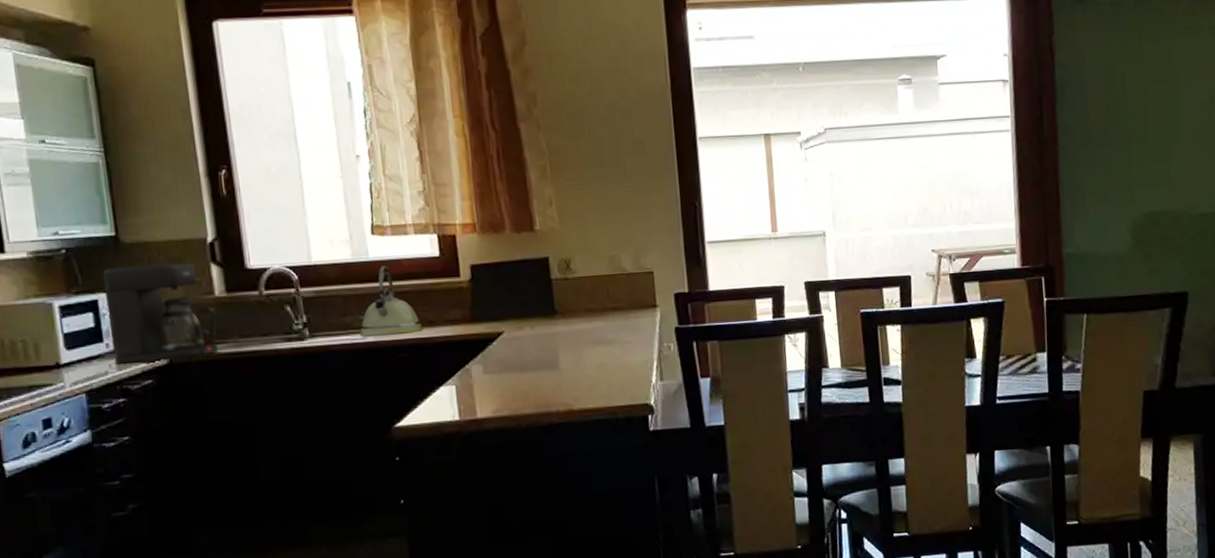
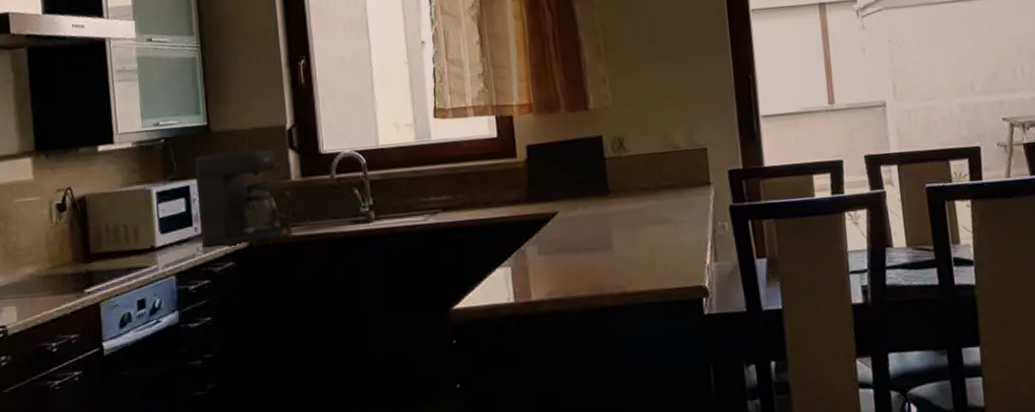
kettle: present [359,265,424,338] -> none [421,148,481,219]

